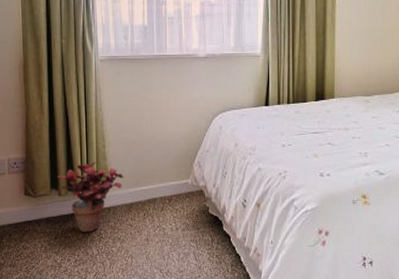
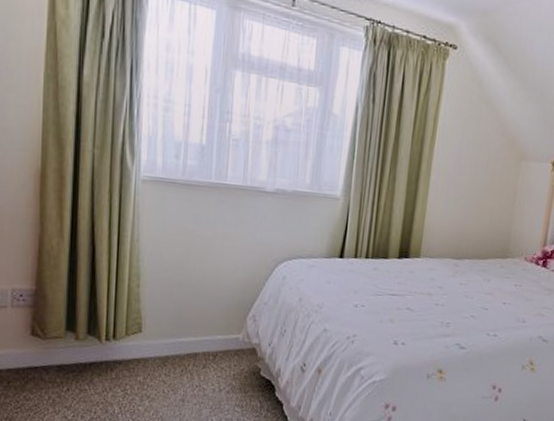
potted plant: present [57,162,124,233] -> none [75,303,160,387]

